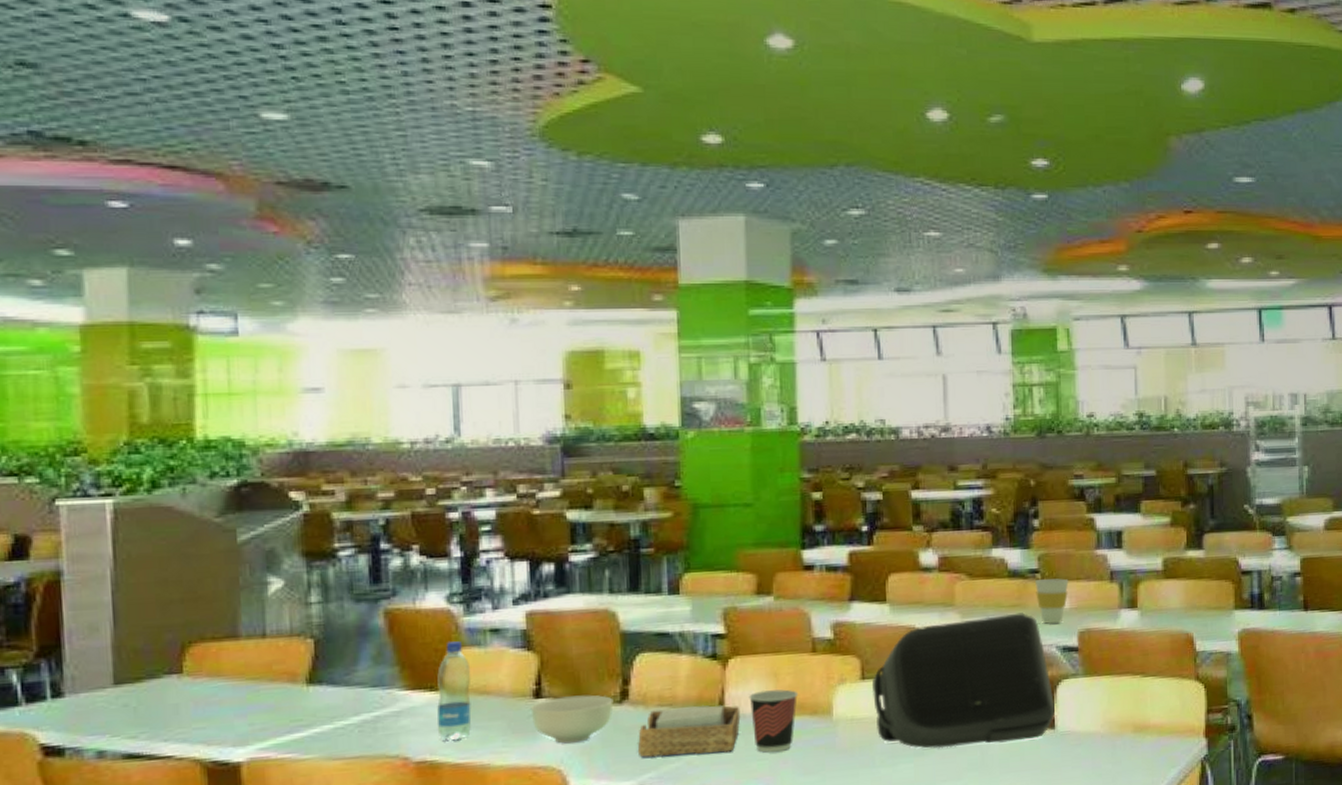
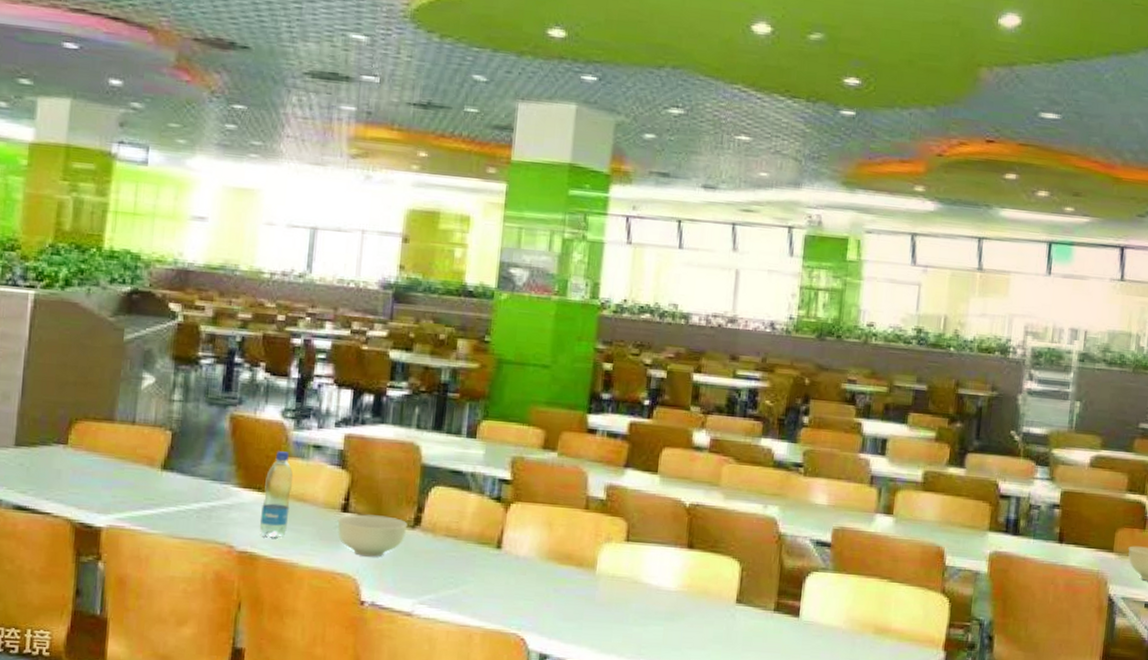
napkin holder: present [638,704,741,758] -> none [423,539,515,588]
cup: present [749,689,799,753] -> none [524,537,568,595]
backpack: present [871,612,1056,749] -> none [634,500,803,623]
cup: present [1035,578,1069,624] -> none [797,474,830,517]

